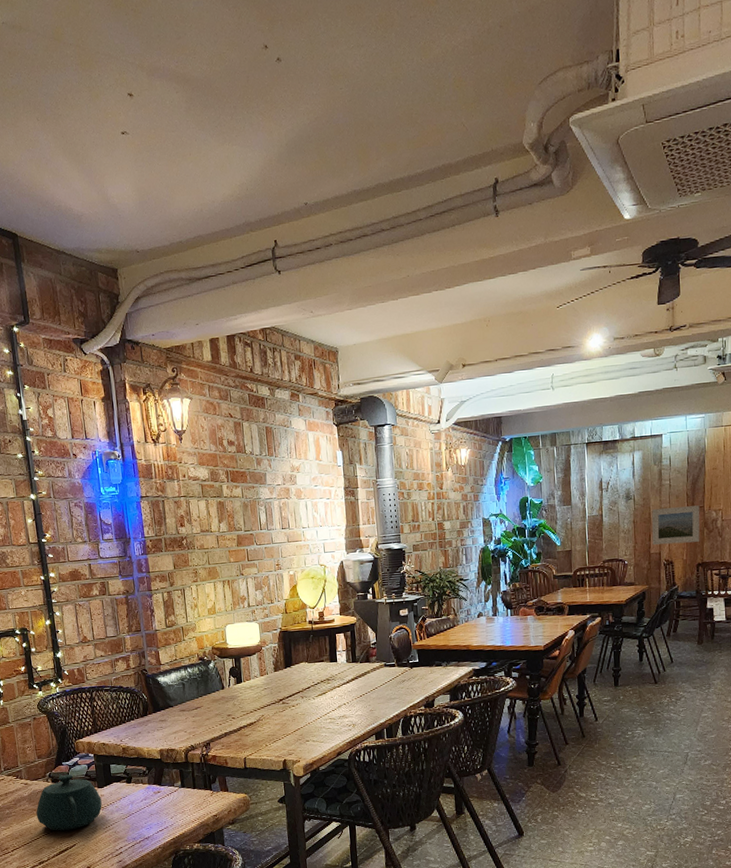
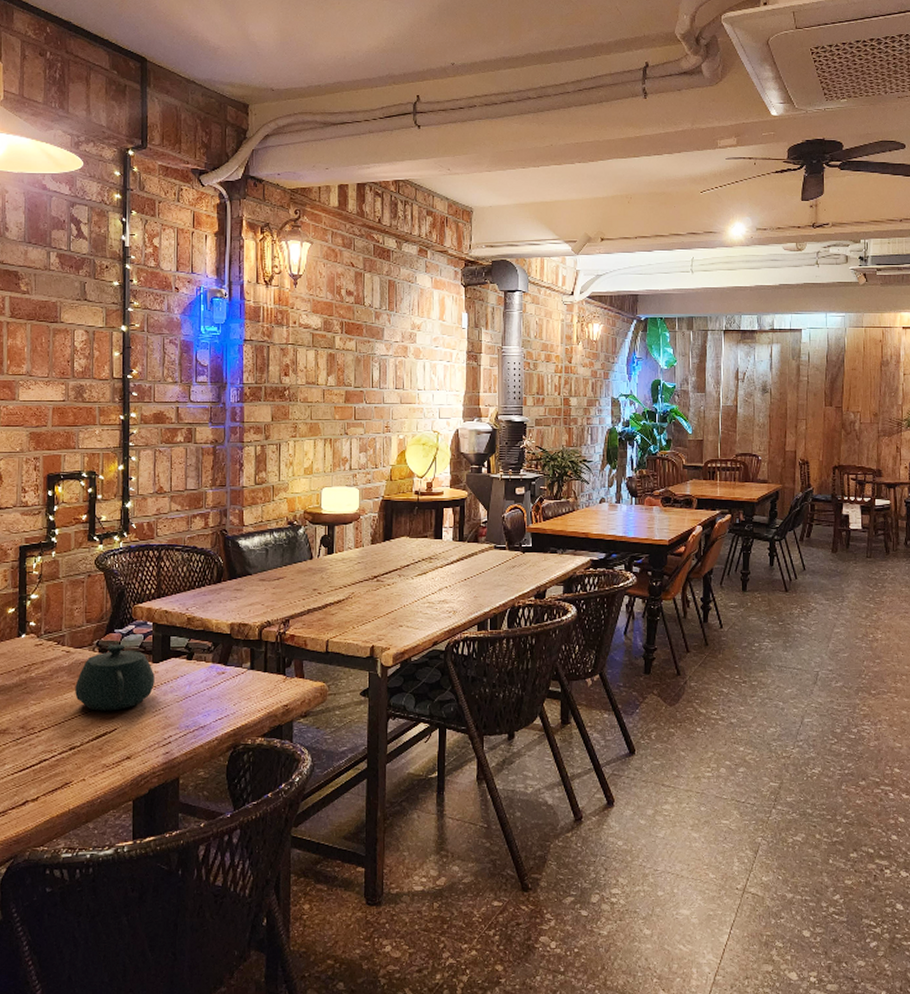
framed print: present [651,505,700,545] -> none [787,405,838,443]

